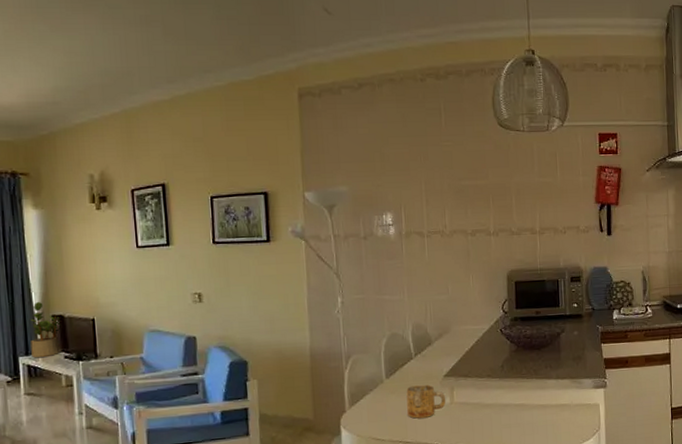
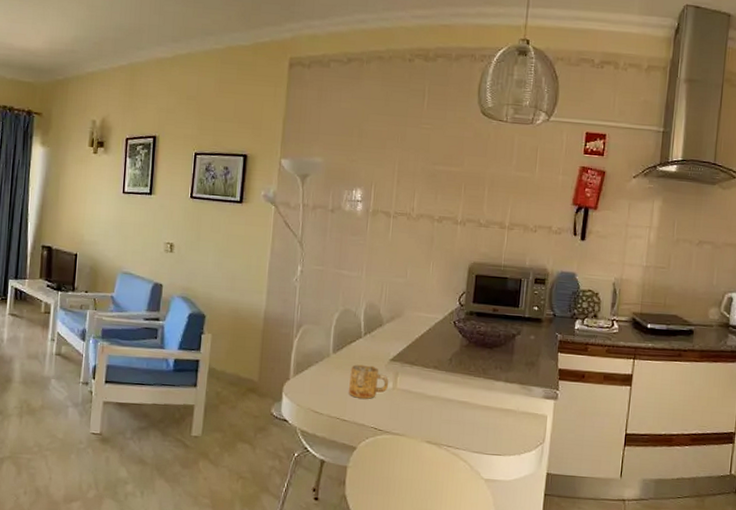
potted plant: present [30,301,61,358] -> none [20,231,48,284]

